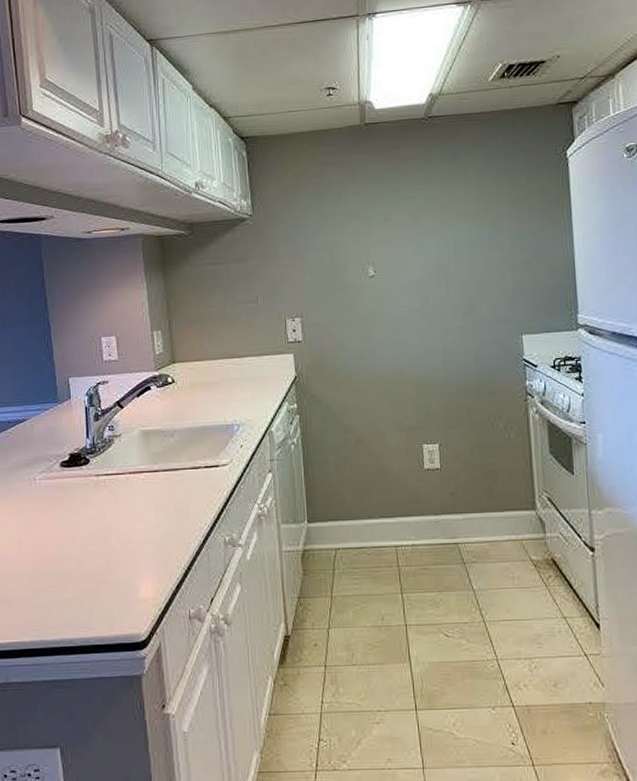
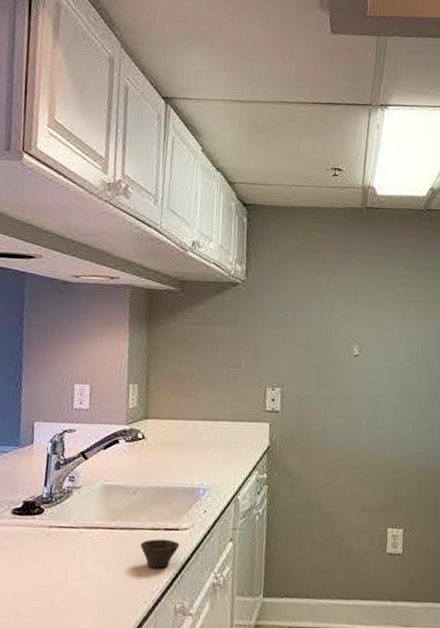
cup: none [184,476,221,505] -> present [140,539,180,569]

